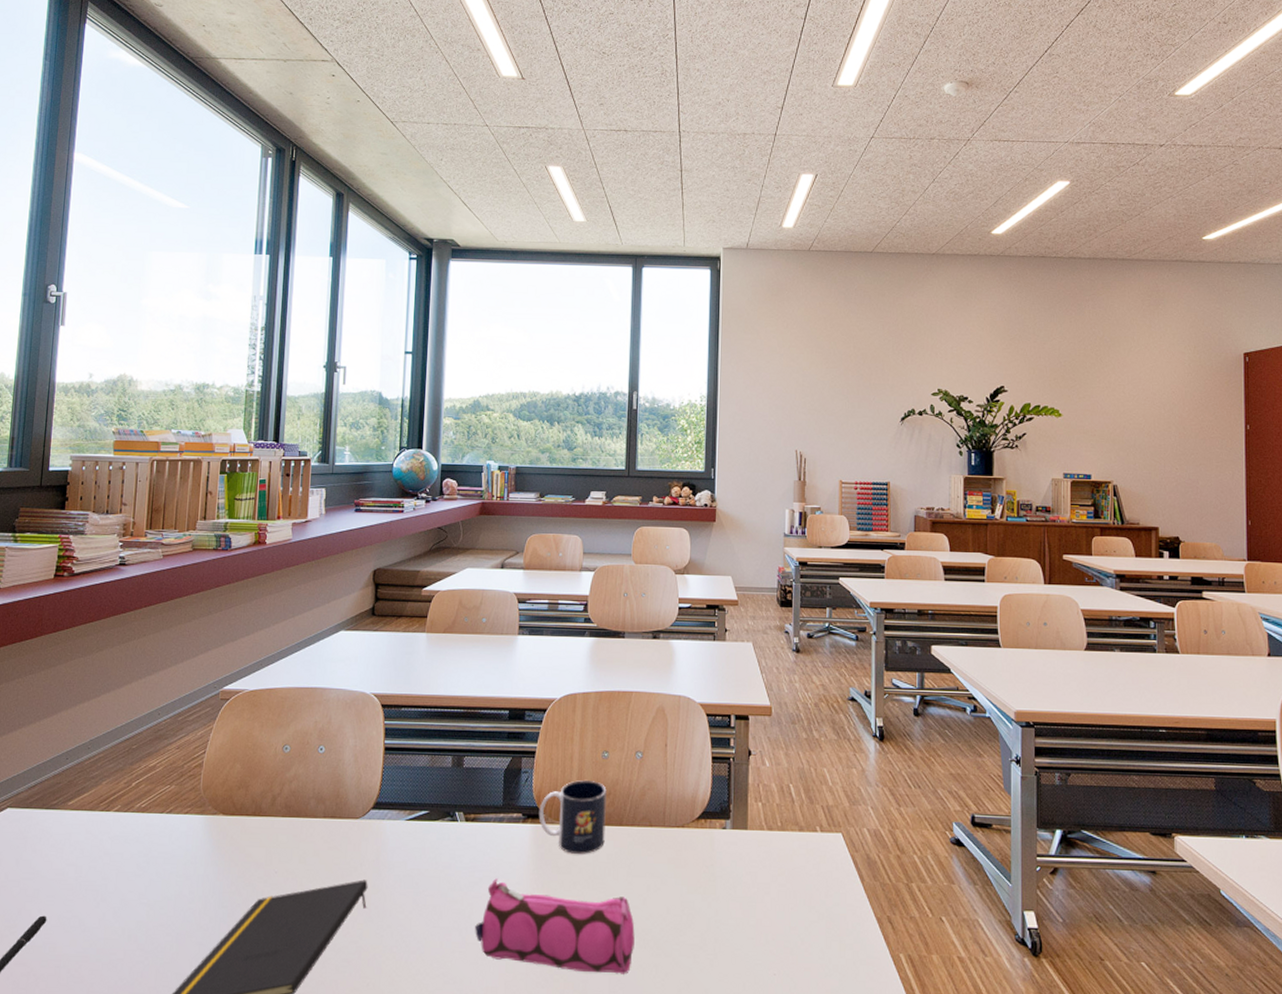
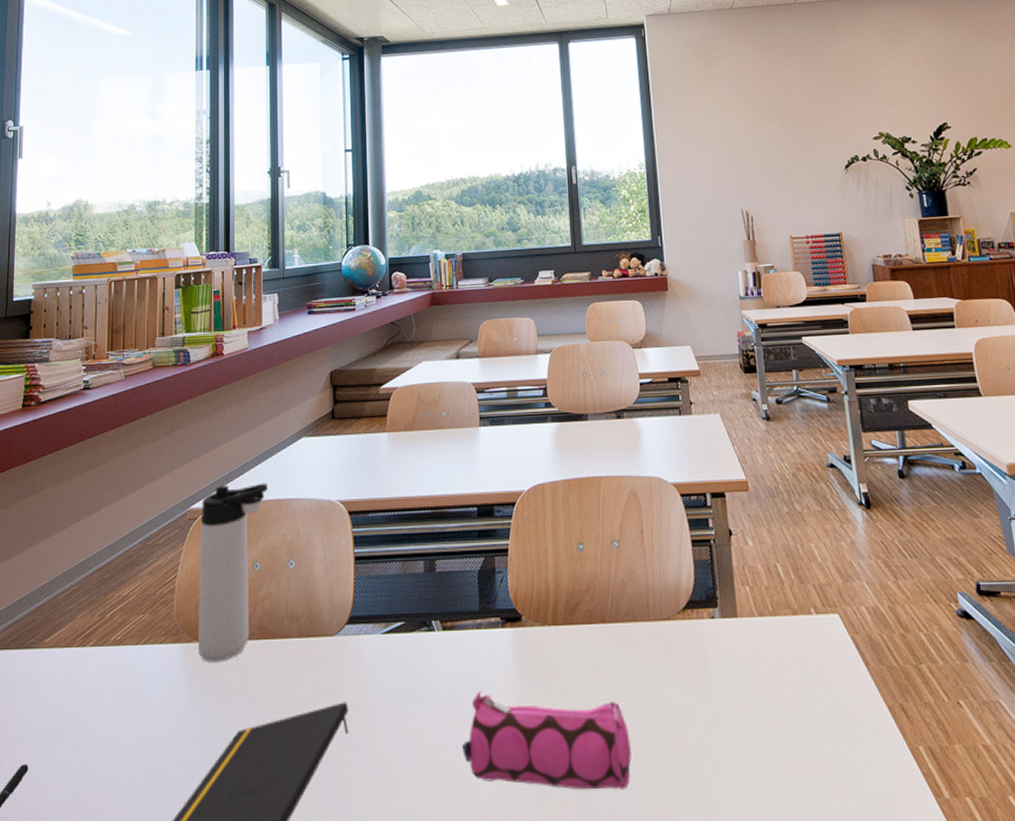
thermos bottle: none [222,670,304,835] -> present [197,483,269,663]
mug: present [538,780,607,854] -> none [517,576,589,658]

